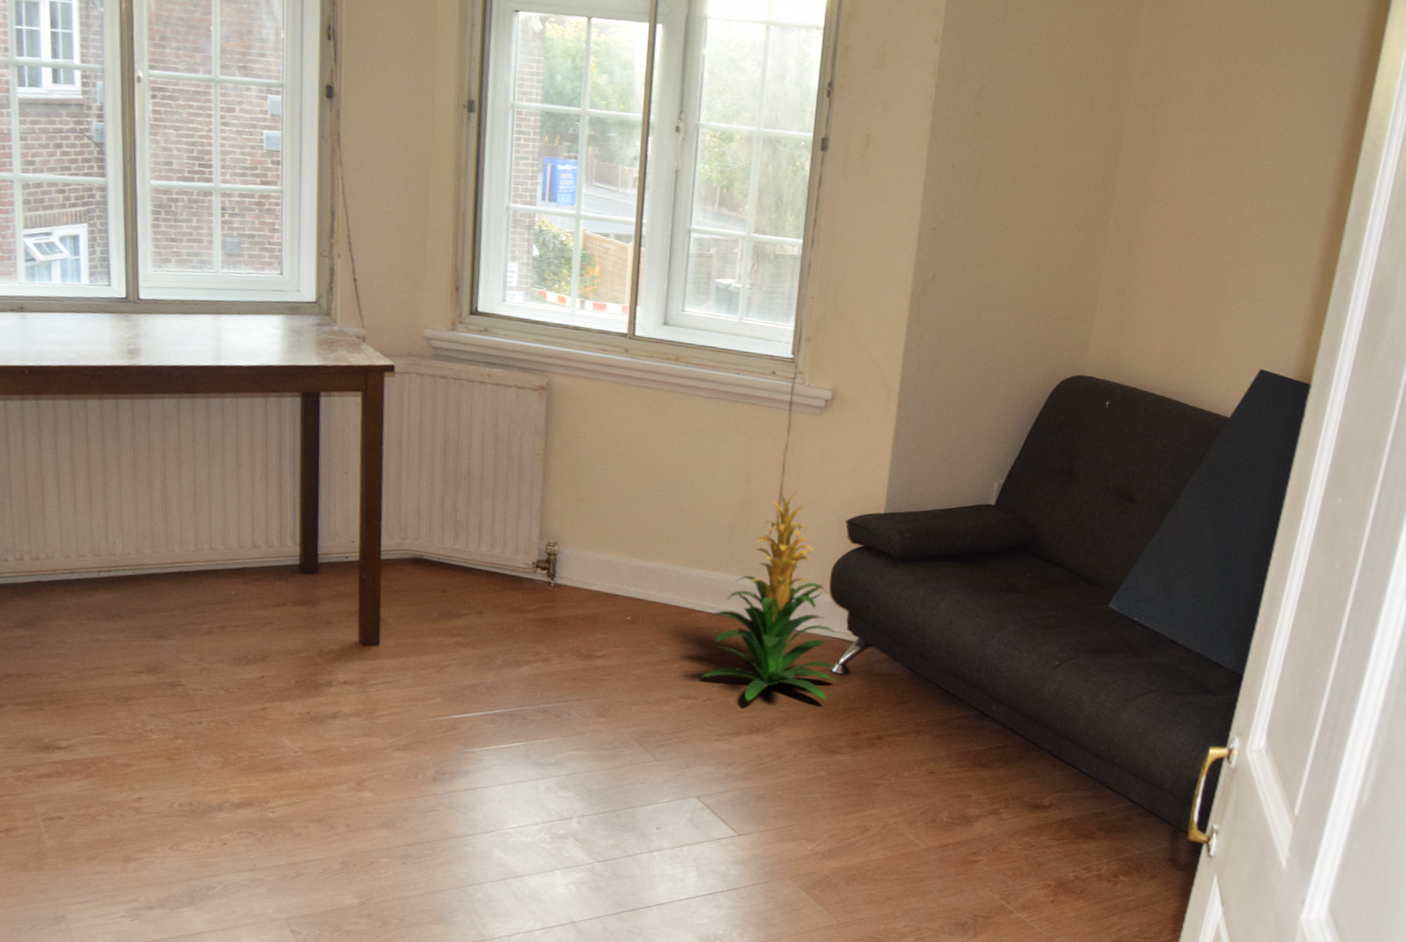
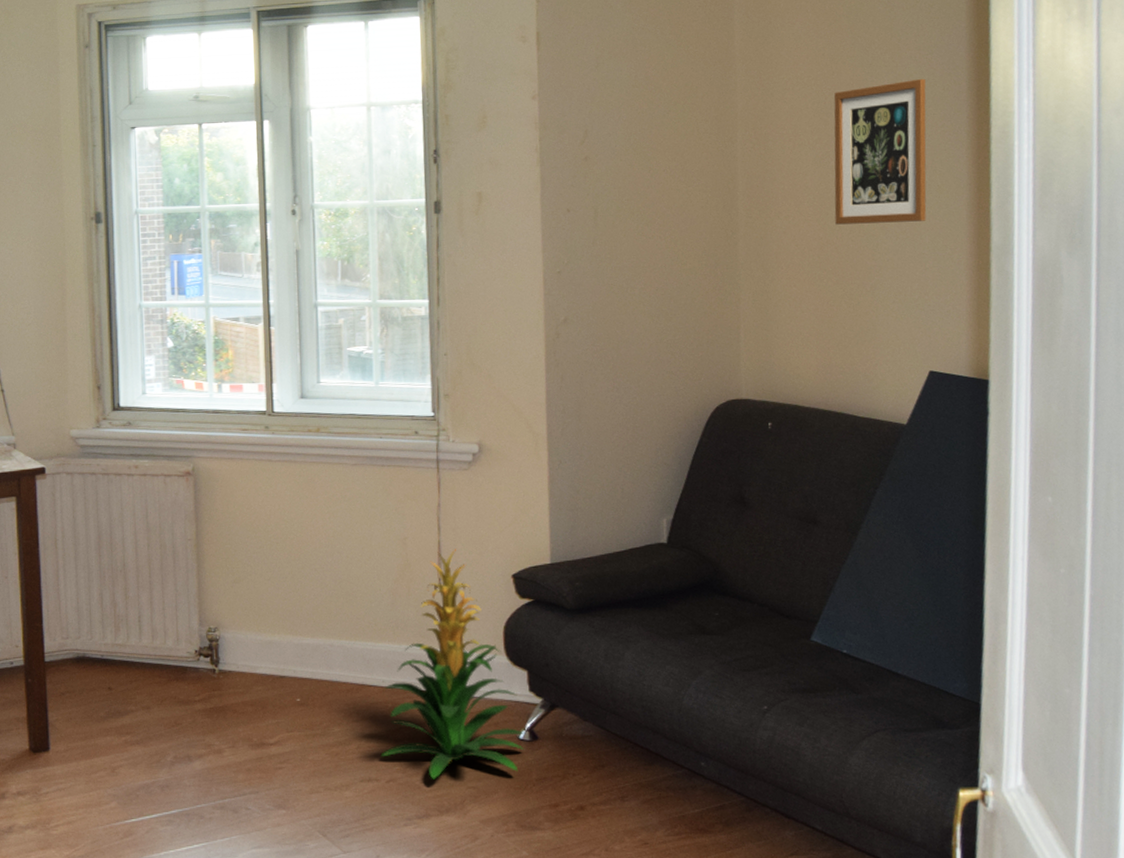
picture frame: none [1203,78,1314,223] -> present [834,78,927,225]

